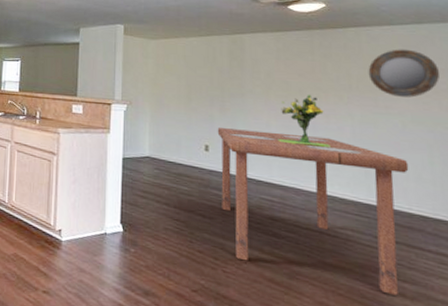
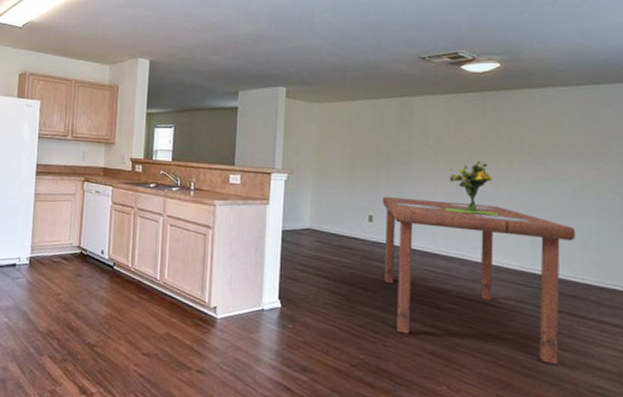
home mirror: present [368,49,440,98] -> none [540,111,614,163]

